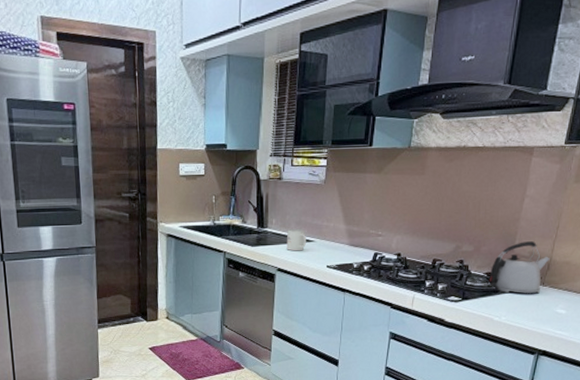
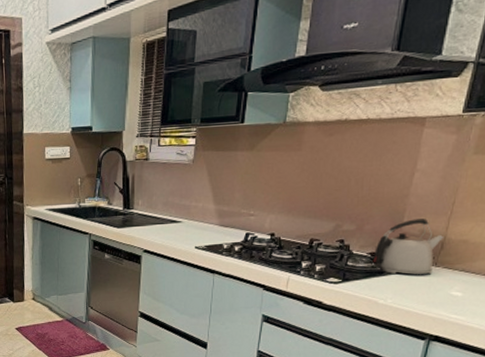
mug: present [286,228,307,251] -> none [153,209,174,233]

